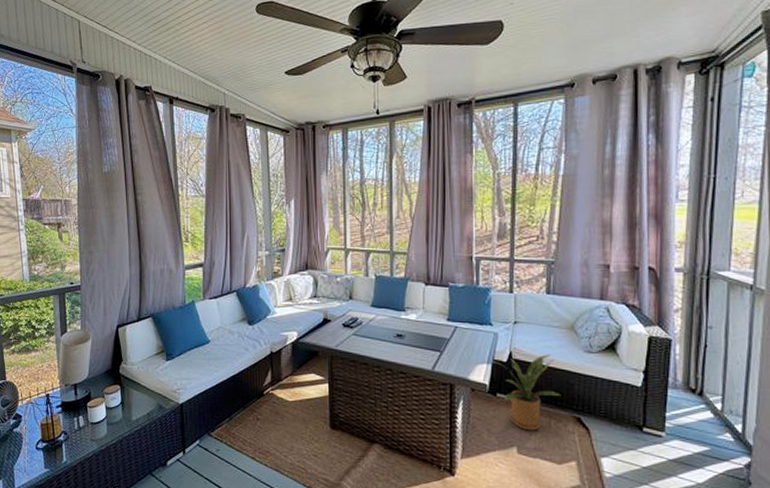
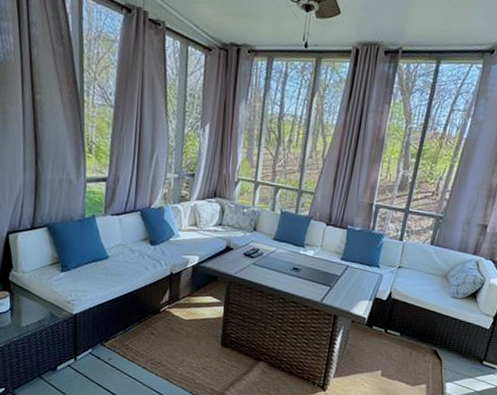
house plant: present [493,354,561,431] -> none [374,296,426,359]

